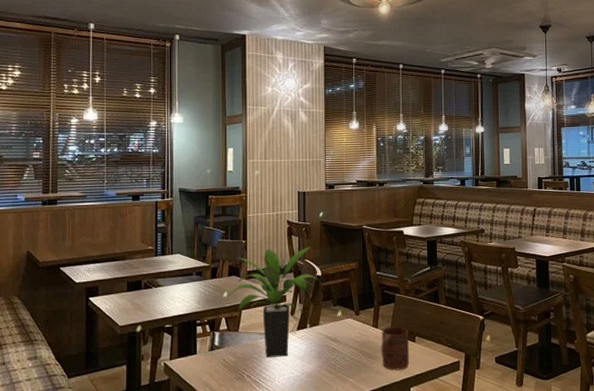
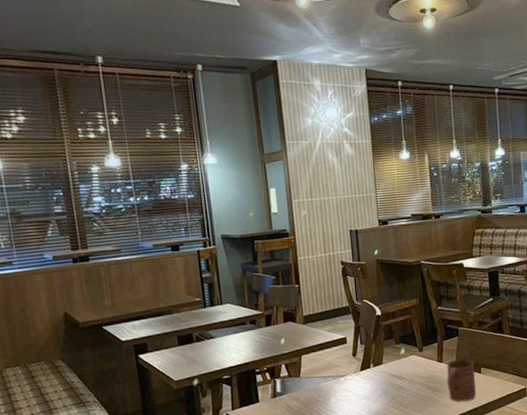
potted plant: present [228,246,319,358] -> none [286,285,380,400]

